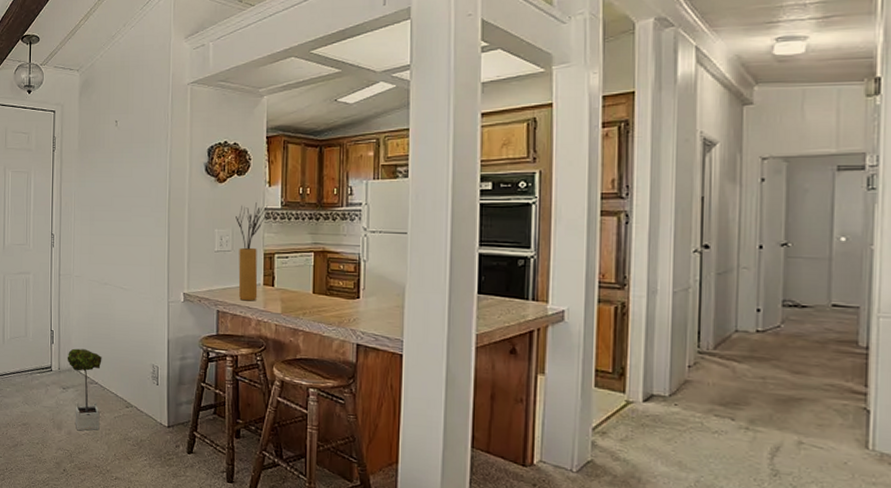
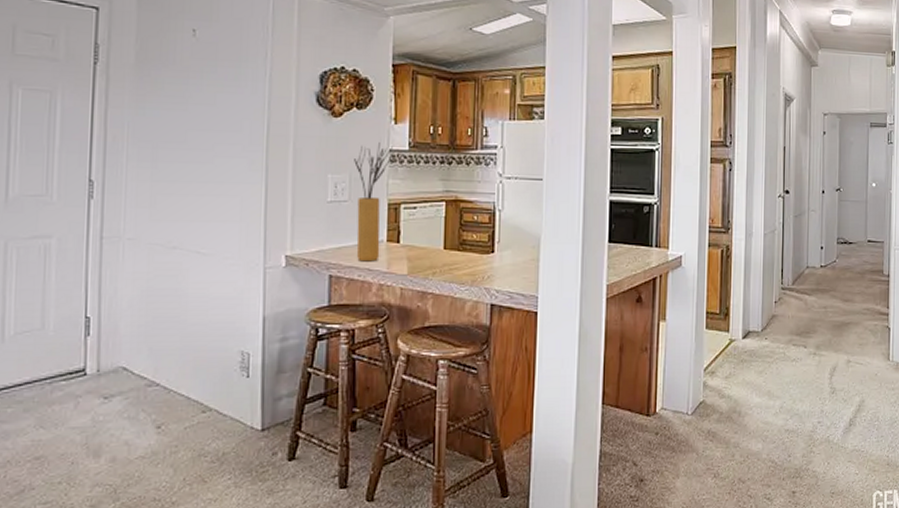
potted tree: present [67,348,102,431] -> none [111,339,167,455]

